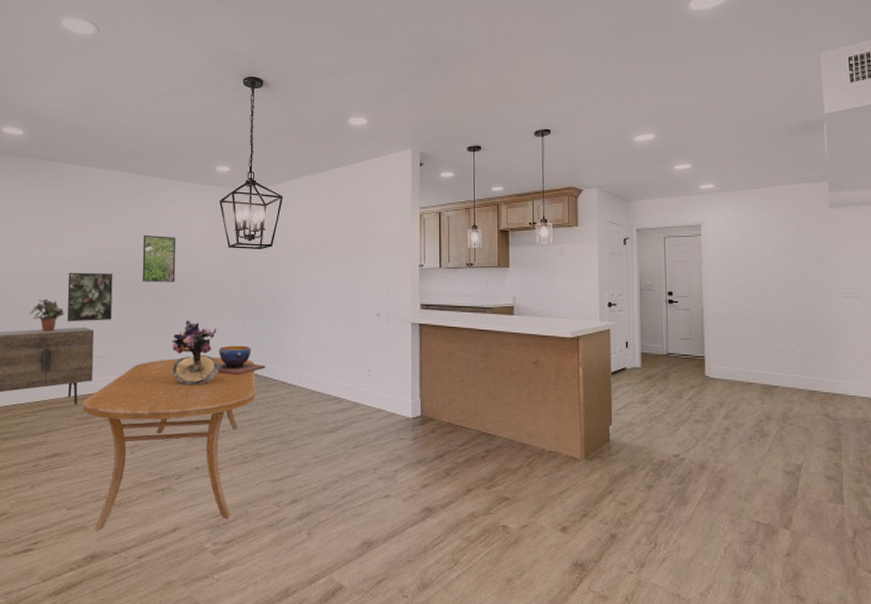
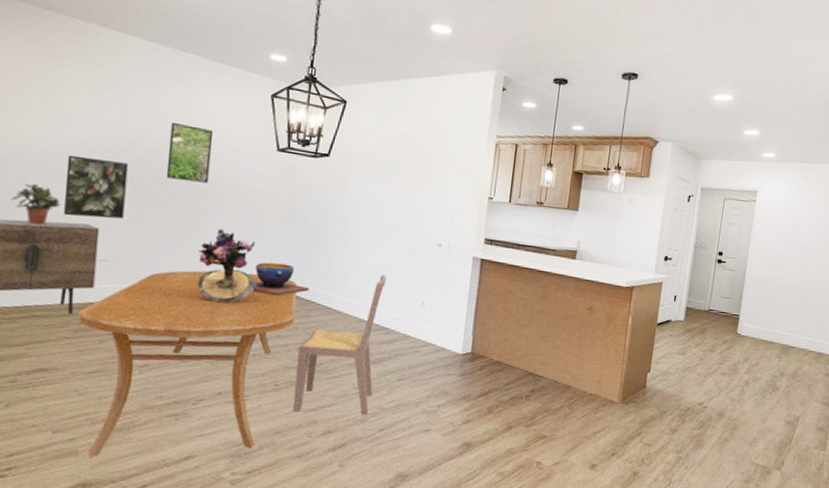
dining chair: none [260,347,333,483] -> present [292,274,387,414]

